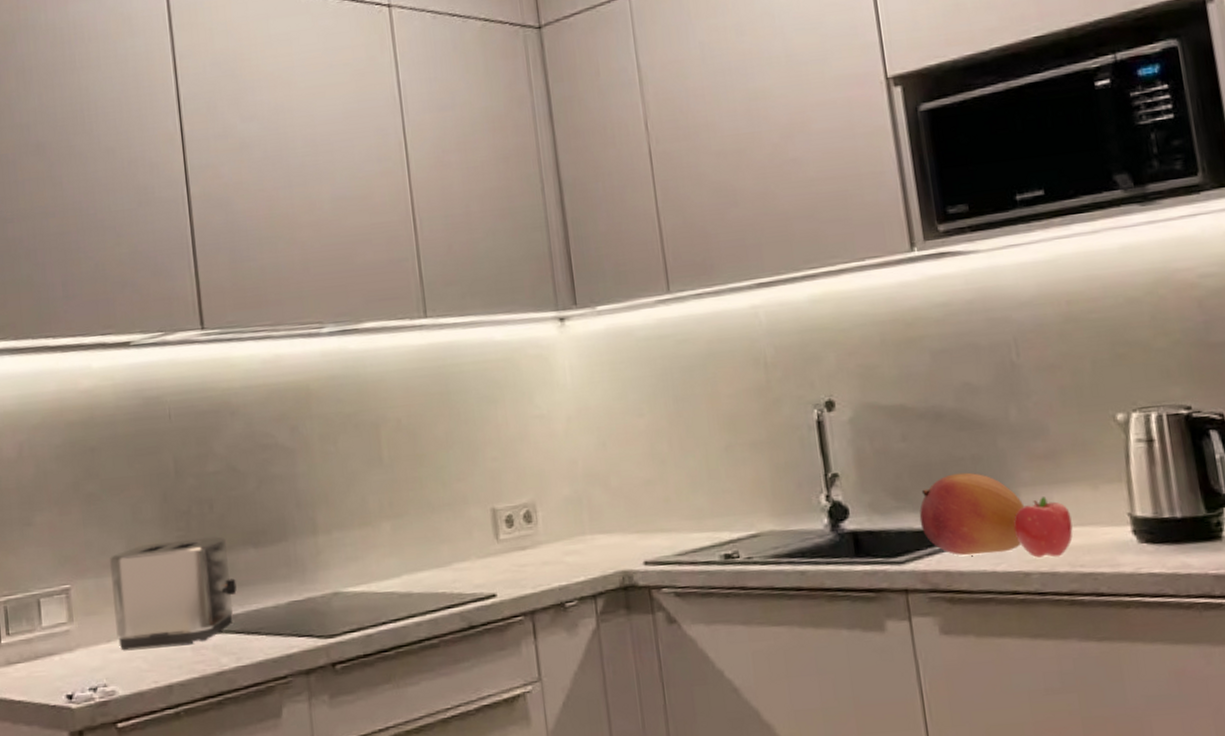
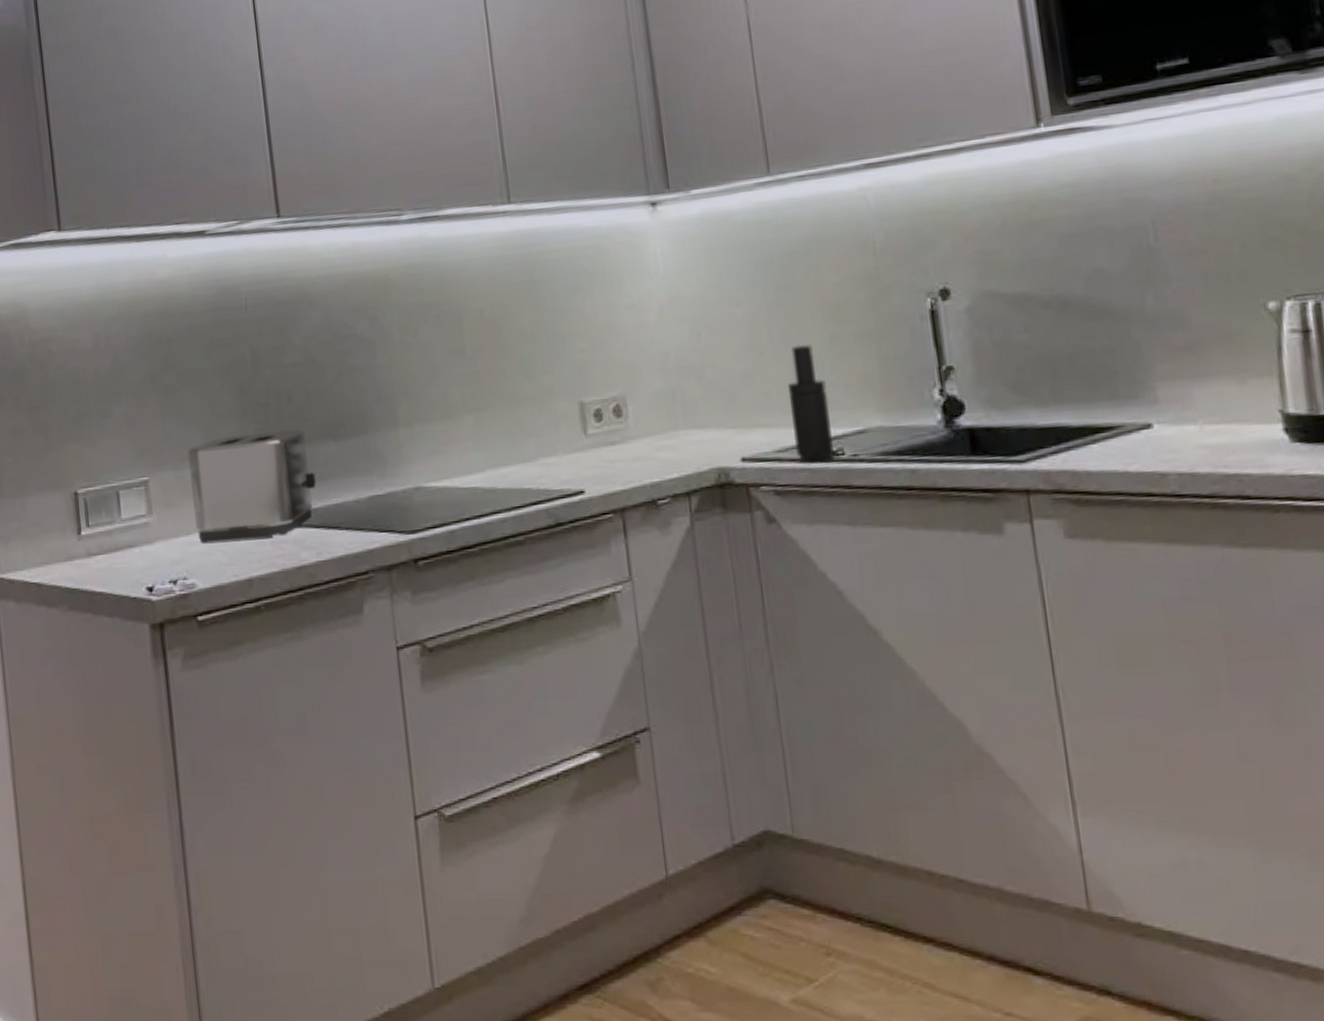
soap dispenser: none [687,453,731,568] -> present [788,344,835,465]
fruit: present [919,472,1025,556] -> none [1042,365,1162,455]
fruit: present [1013,497,1073,558] -> none [1148,392,1216,457]

